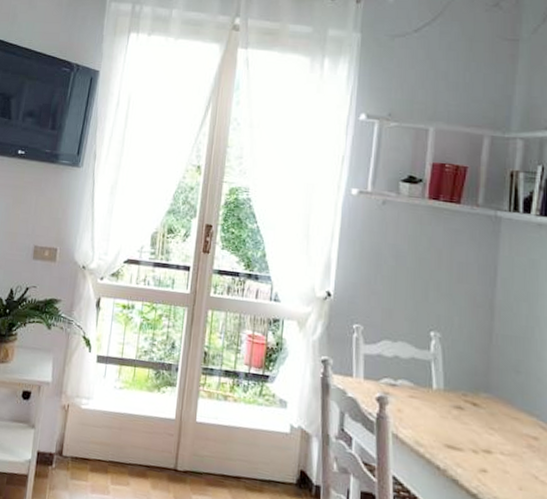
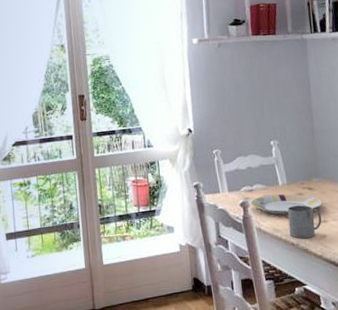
plate: none [390,395,489,432] -> present [250,193,322,215]
mug: none [436,419,485,467] -> present [287,205,322,239]

